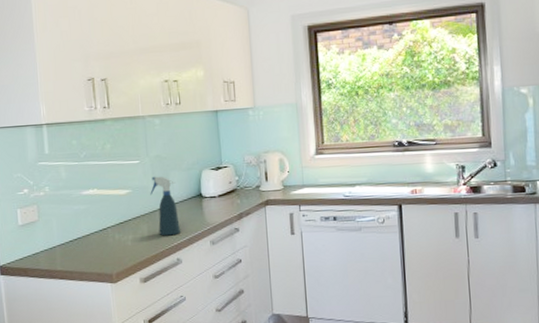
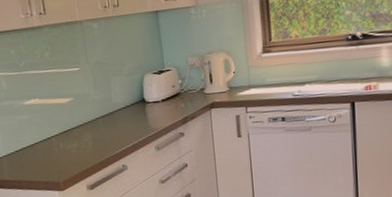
spray bottle: present [150,176,180,236] -> none [92,82,125,143]

